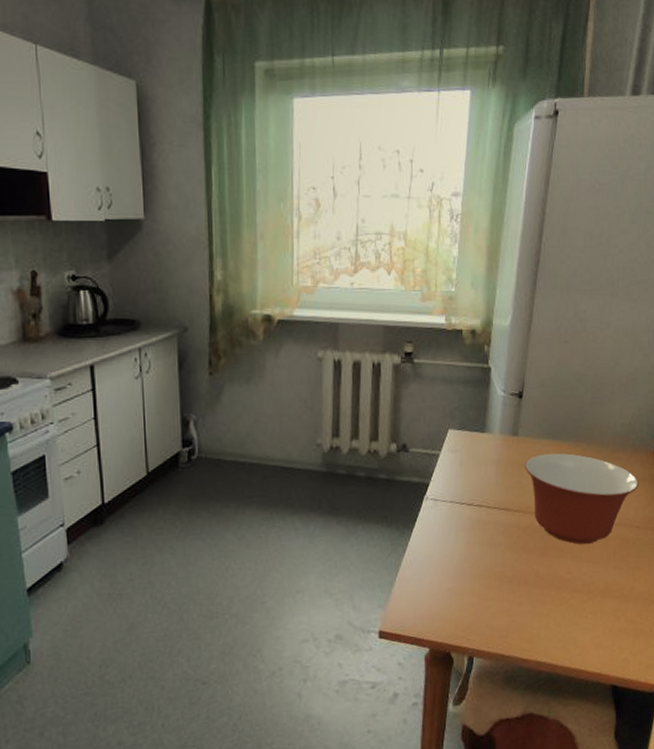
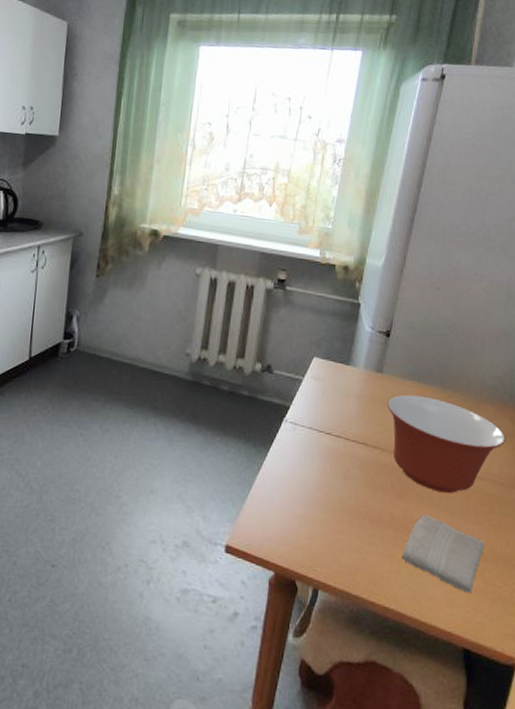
washcloth: none [549,568,625,635] -> present [402,515,485,593]

